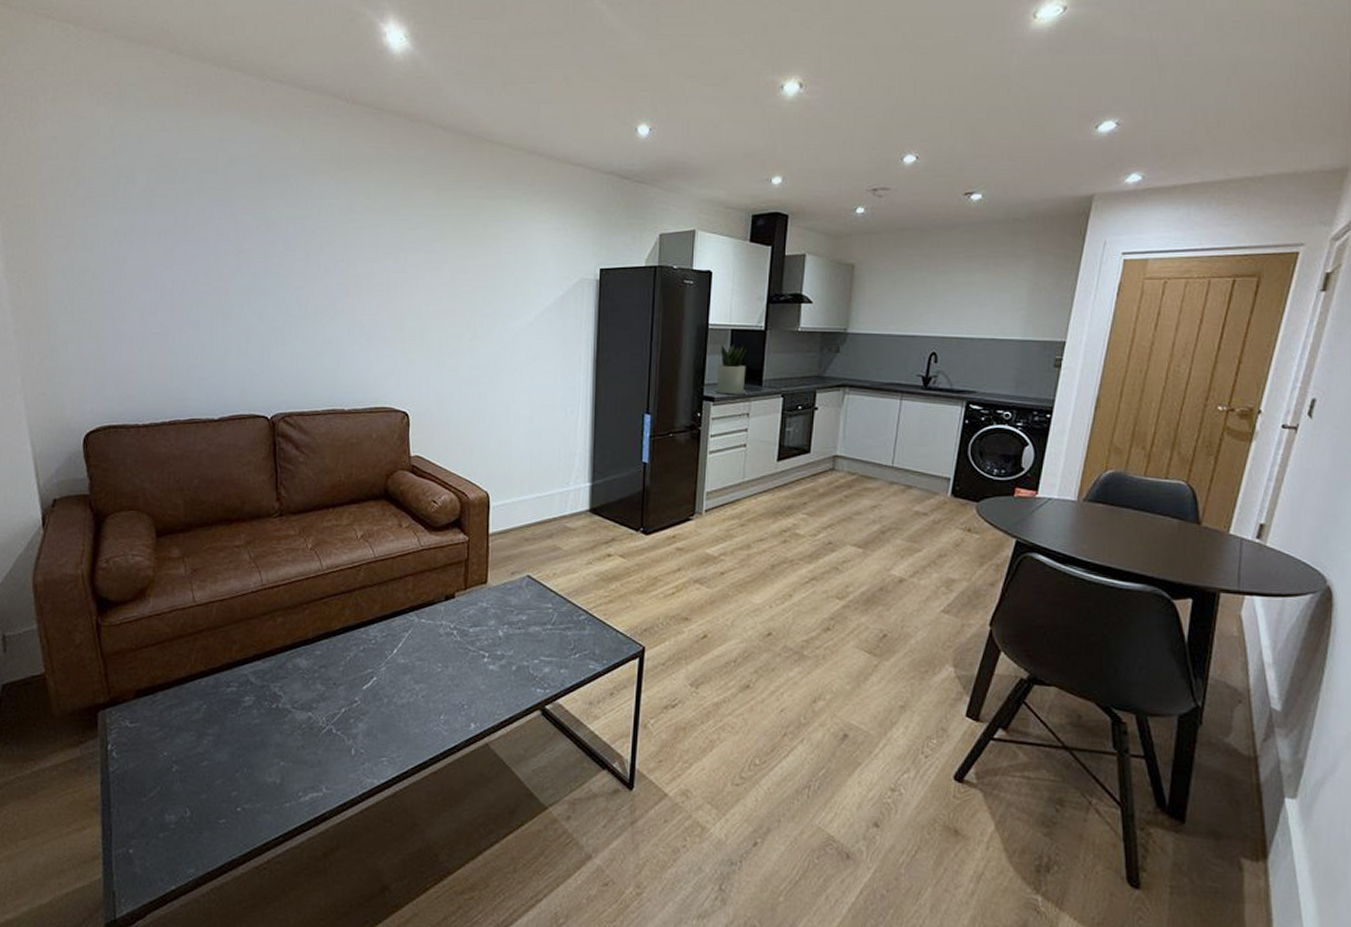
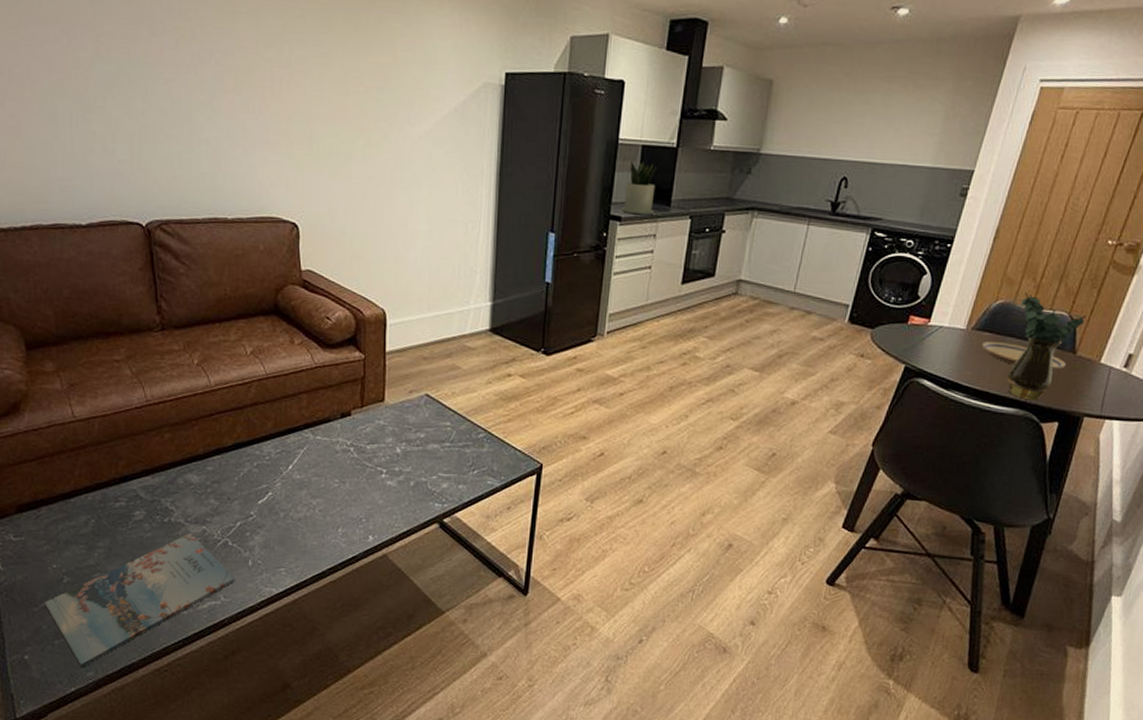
magazine: none [153,719,338,864] -> present [45,532,235,668]
plate: none [1096,513,1191,542] -> present [982,342,1066,370]
vase: none [1127,461,1207,576] -> present [1006,291,1087,401]

